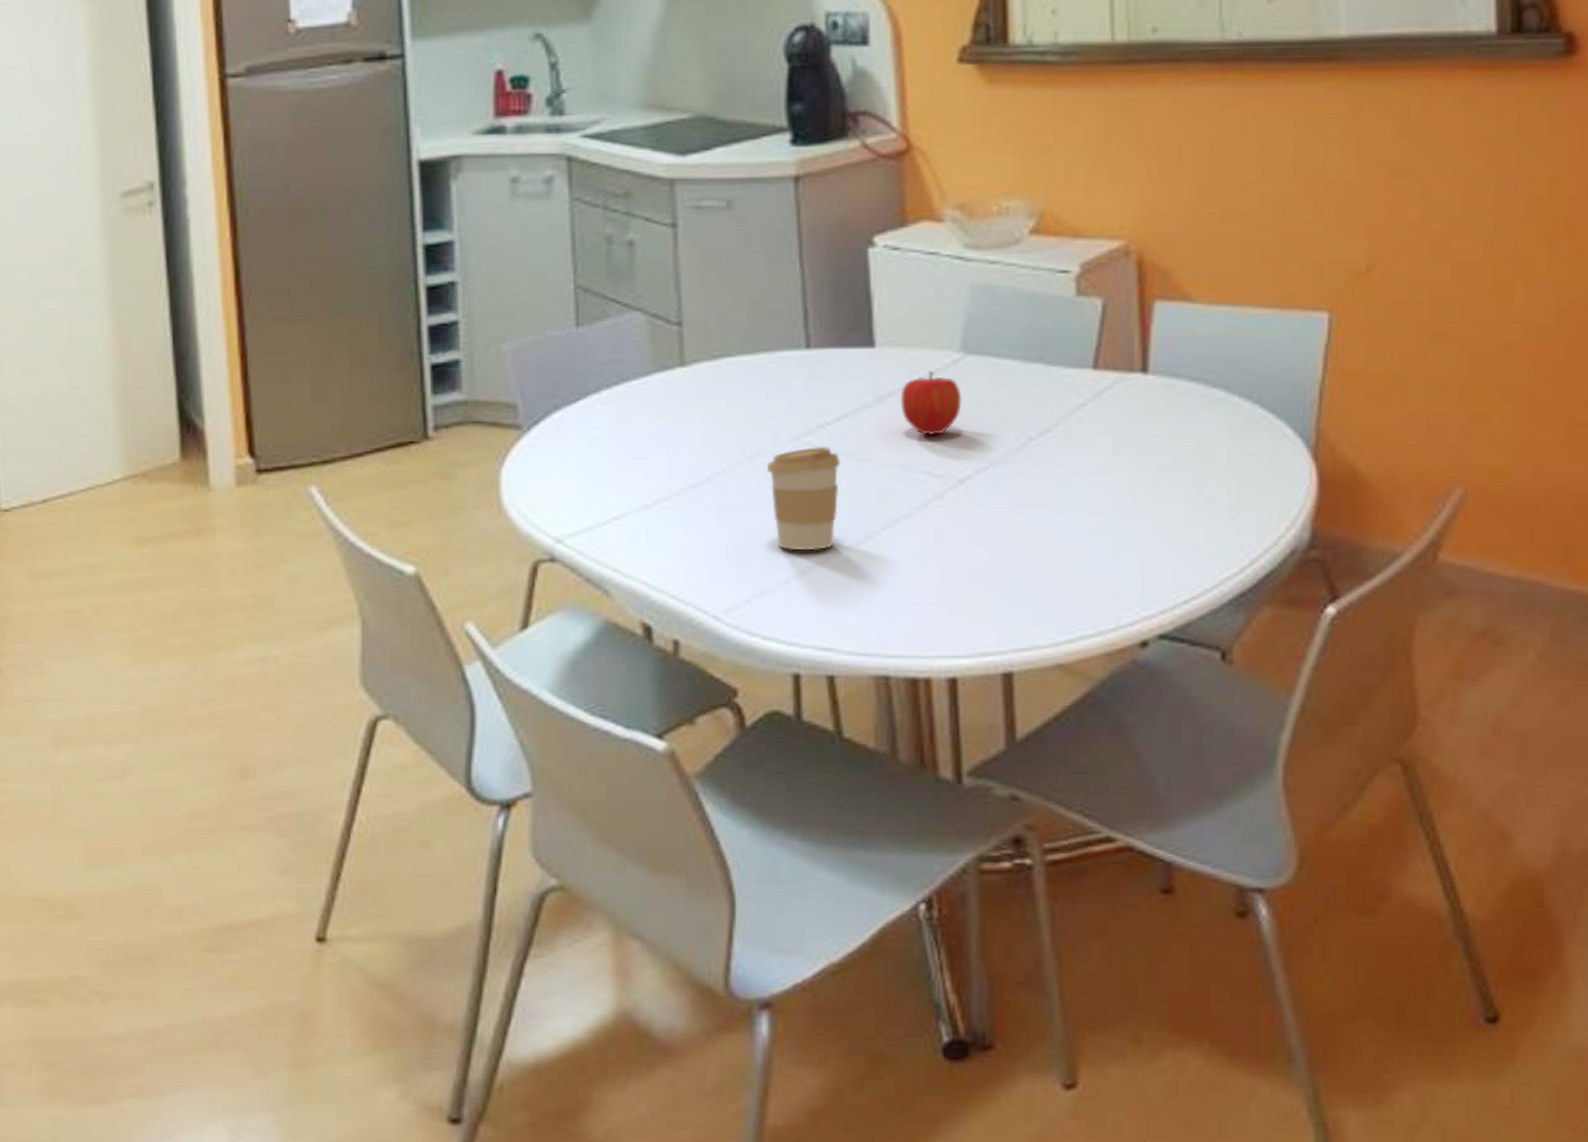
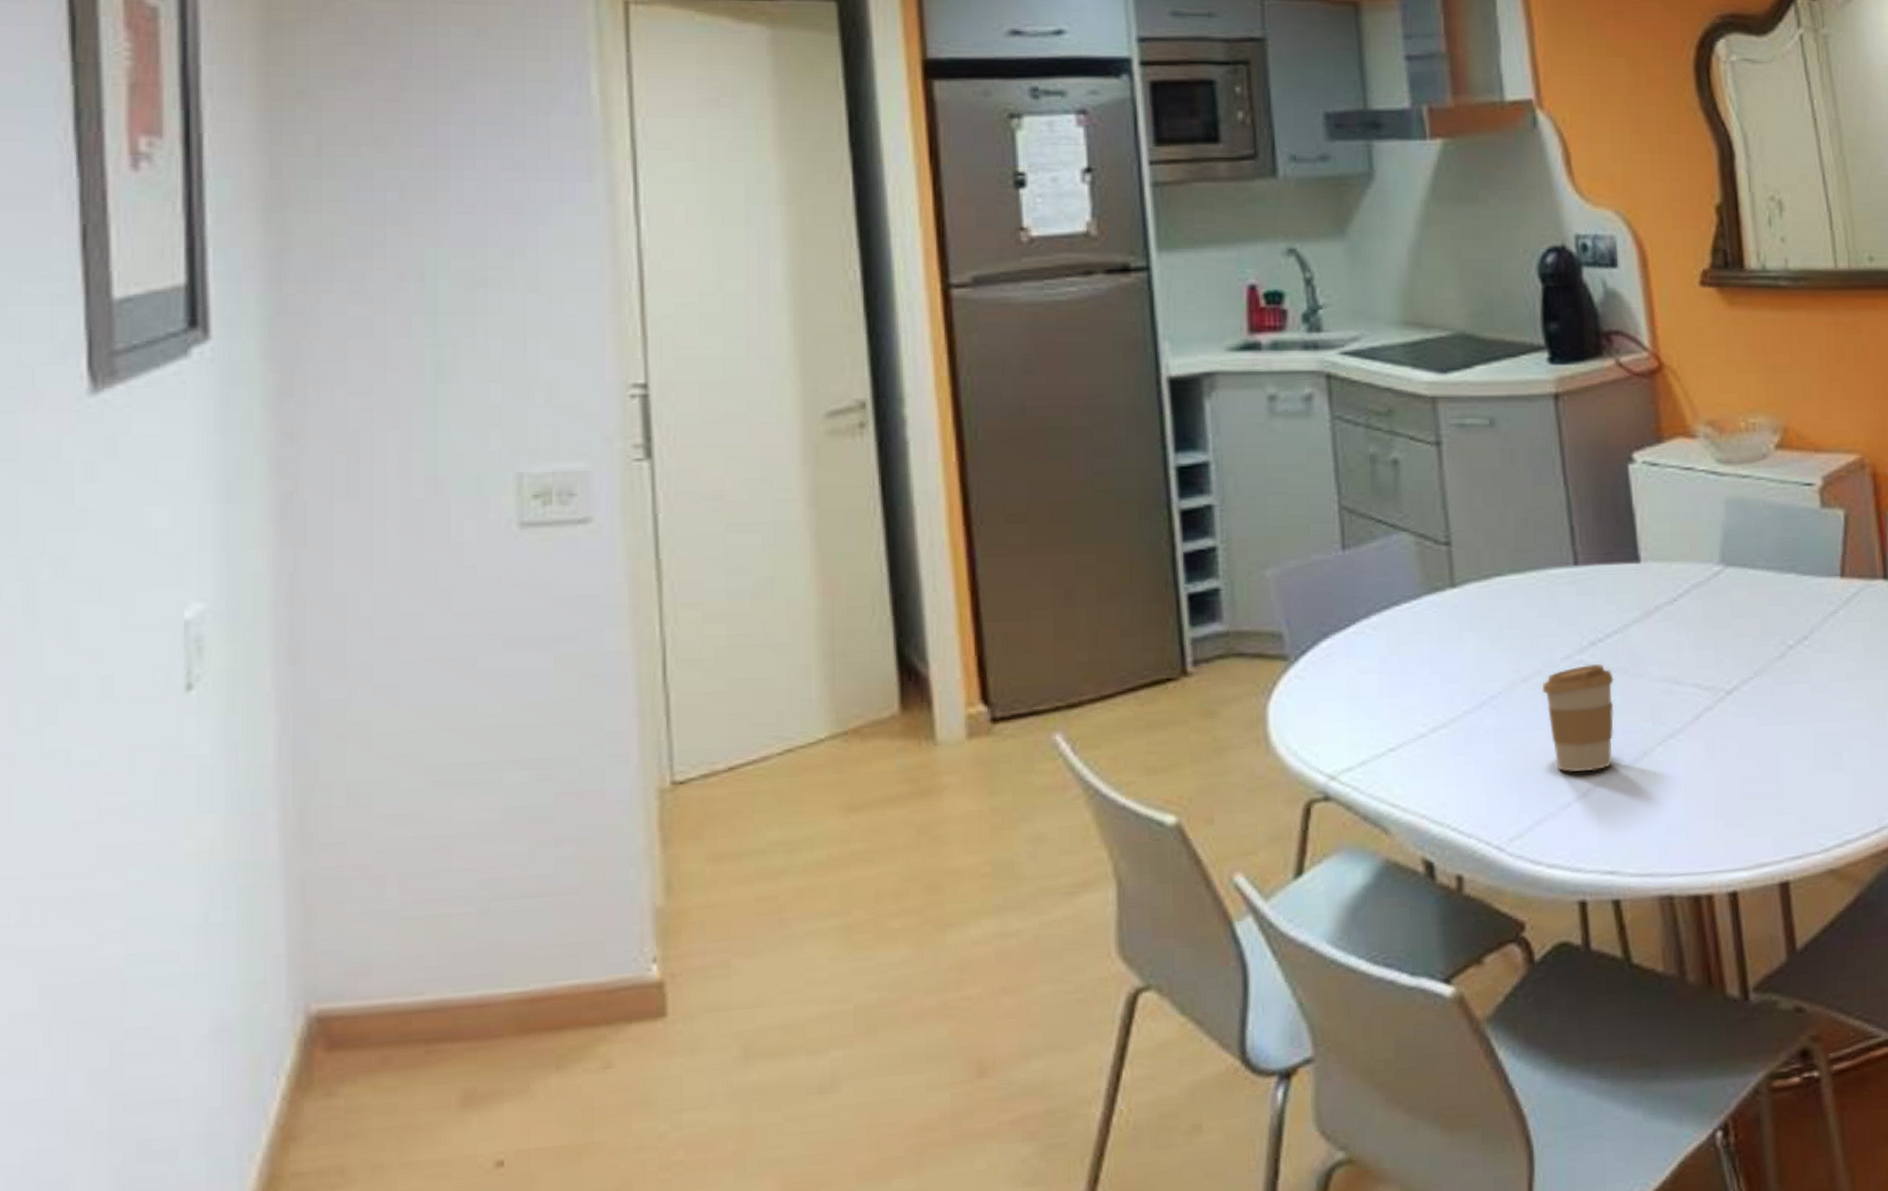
fruit: present [900,371,962,435] -> none [1667,584,1725,648]

